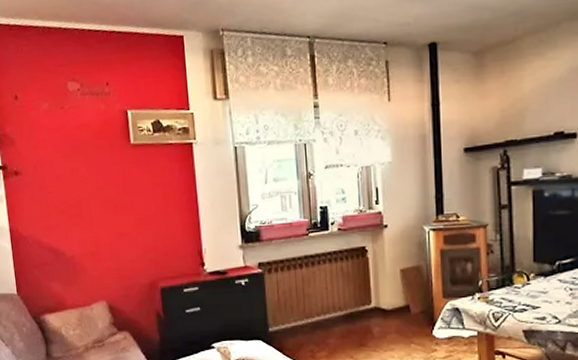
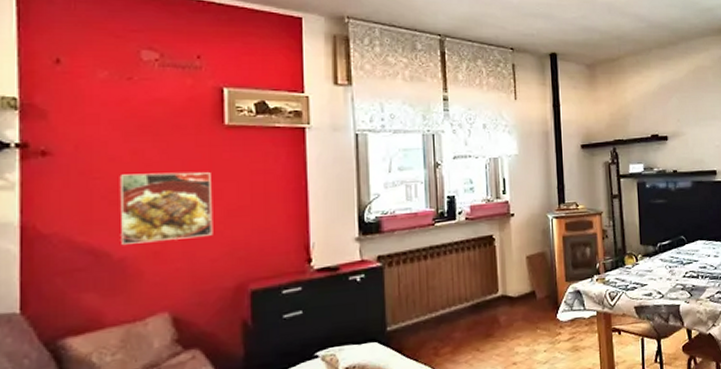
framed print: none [64,186,130,246] -> present [119,172,213,245]

